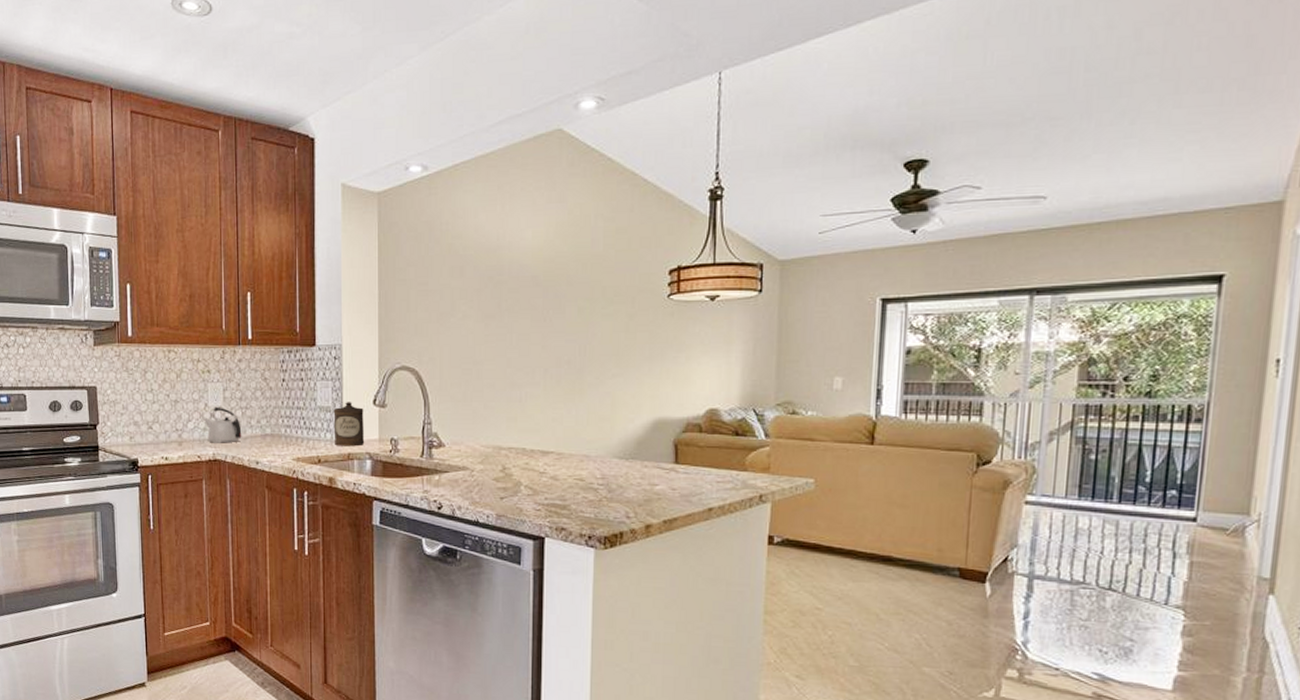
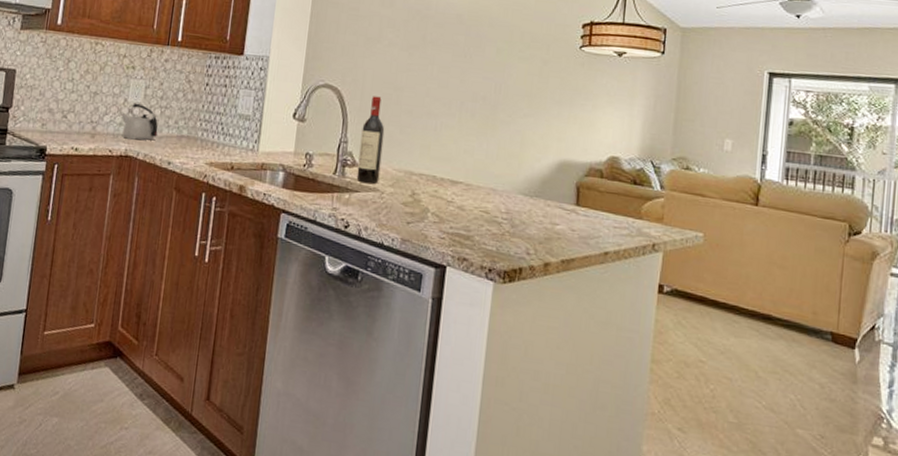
canister: present [333,402,364,447] -> none [250,112,283,158]
wine bottle: none [444,373,468,463] -> present [356,96,385,185]

